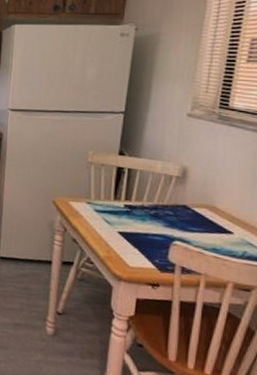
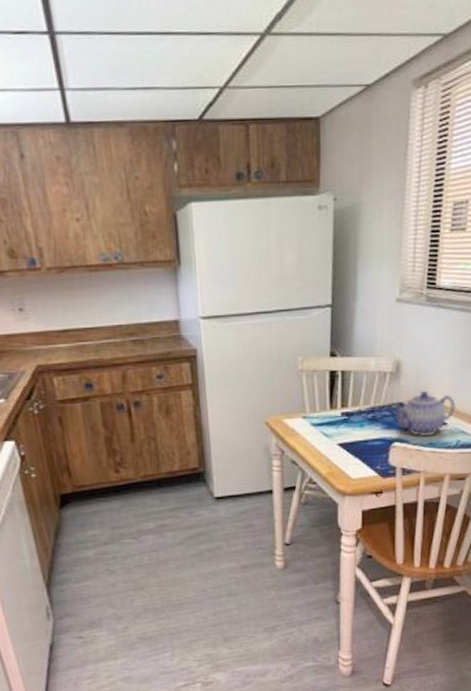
teapot: none [175,198,244,242] -> present [391,391,456,437]

